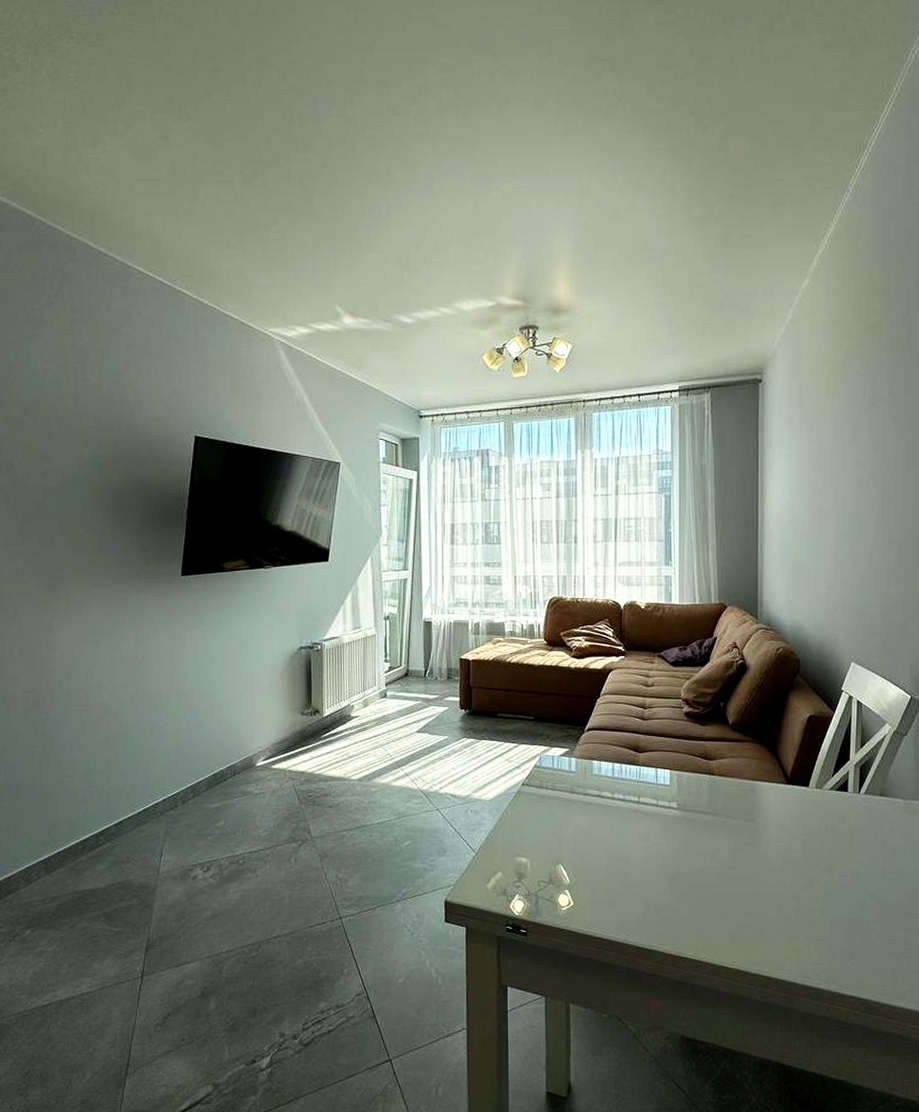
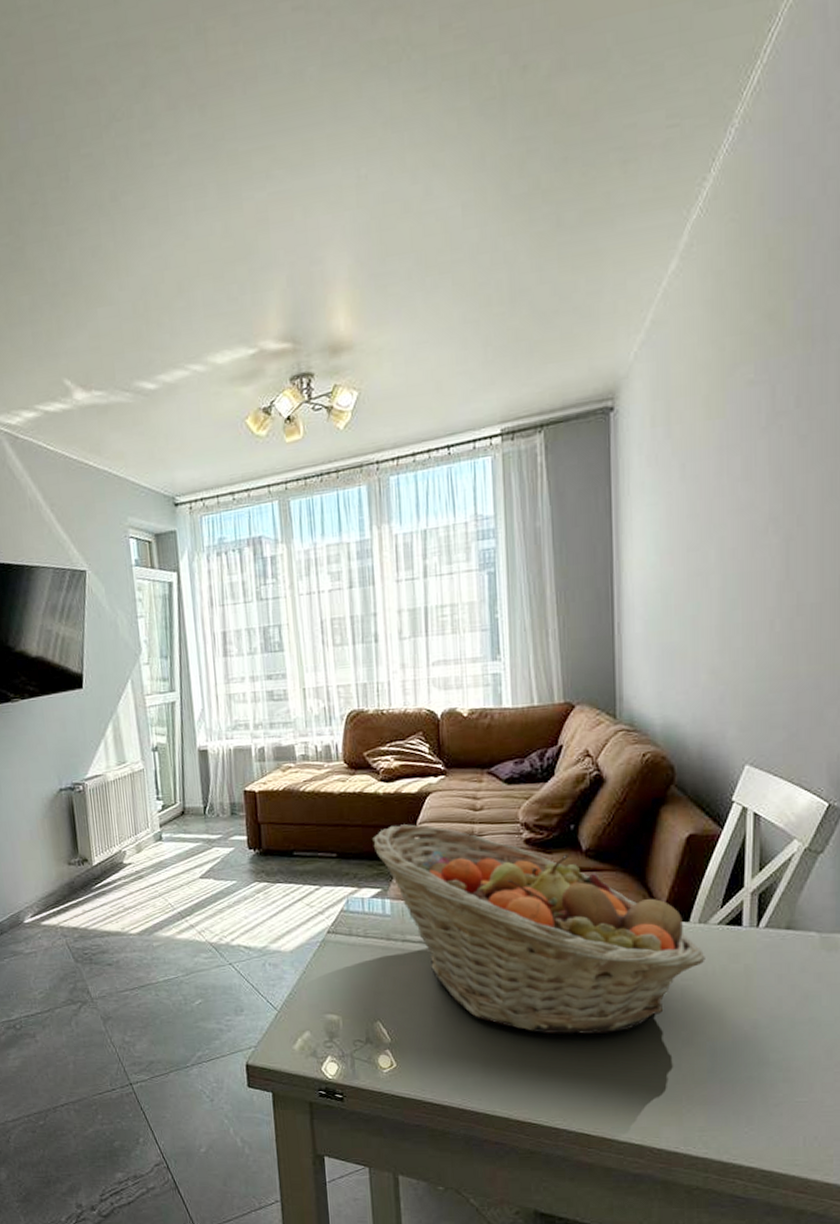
fruit basket: none [563,695,820,879] -> present [371,824,705,1034]

